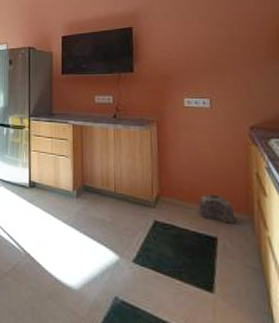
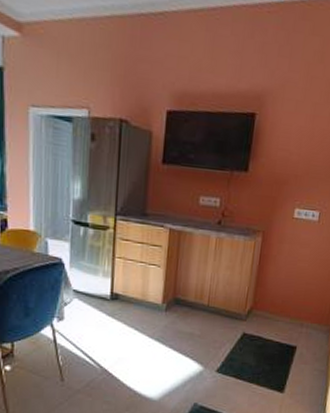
bag: present [198,194,236,224] -> none [285,308,317,334]

